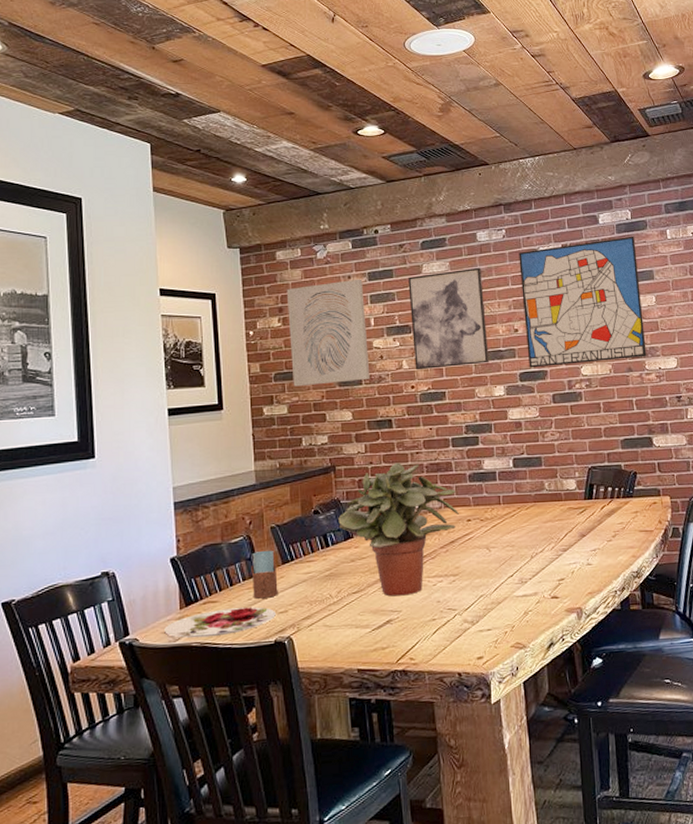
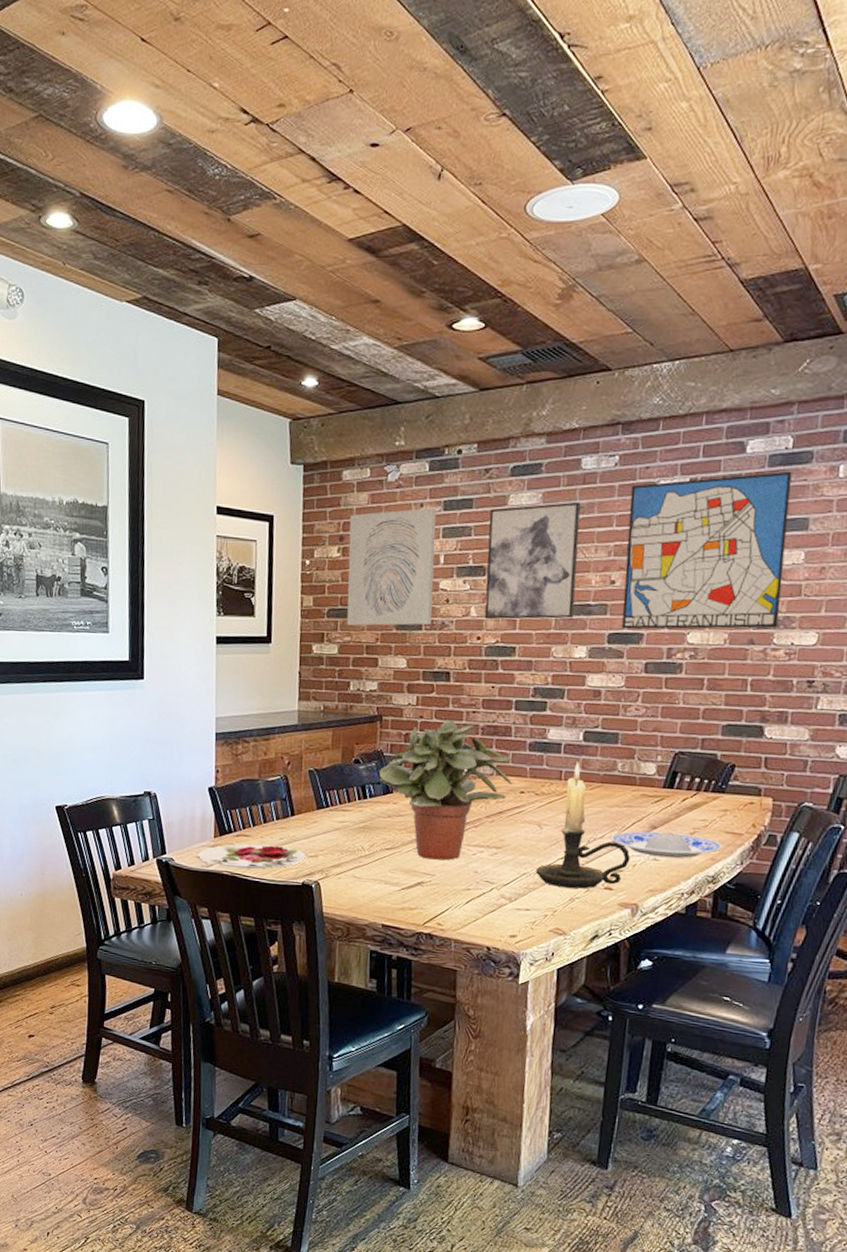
drinking glass: present [251,550,278,599] -> none [285,792,311,841]
candle holder: none [491,486,569,603] -> present [535,762,630,889]
plate: none [549,537,639,562] -> present [610,831,722,858]

